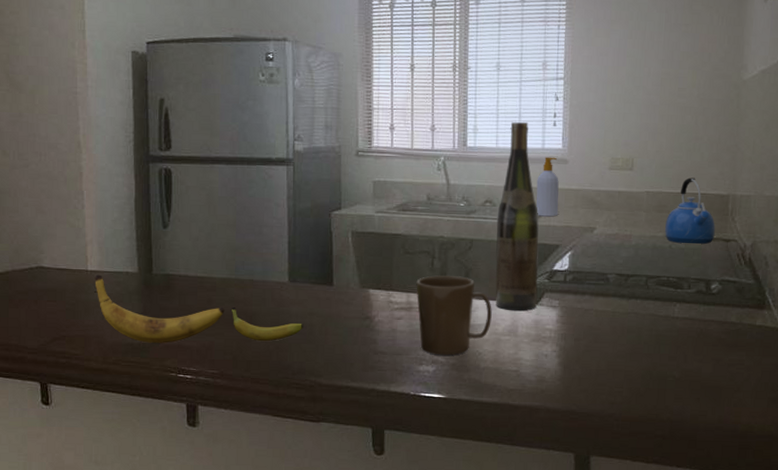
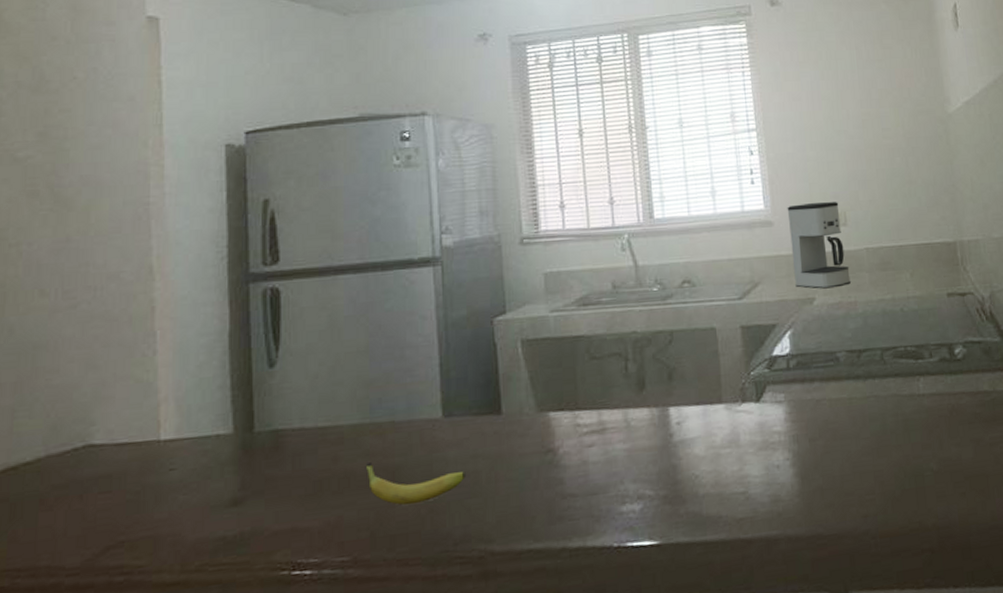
banana: present [94,274,225,343] -> none [170,444,357,533]
mug: present [416,274,492,356] -> none [608,379,707,487]
wine bottle: present [495,122,540,310] -> none [698,182,759,414]
soap bottle: present [536,157,559,217] -> none [740,220,770,292]
coffee maker: none [580,147,629,222] -> present [787,202,851,289]
kettle: present [665,177,716,245] -> none [892,226,949,305]

